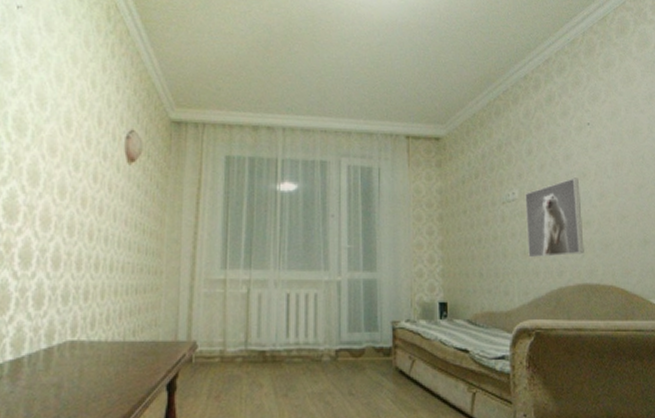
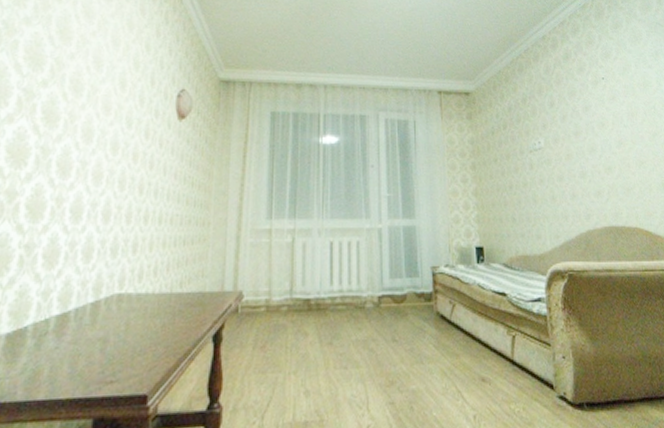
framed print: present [525,177,584,258] -> none [550,127,608,203]

